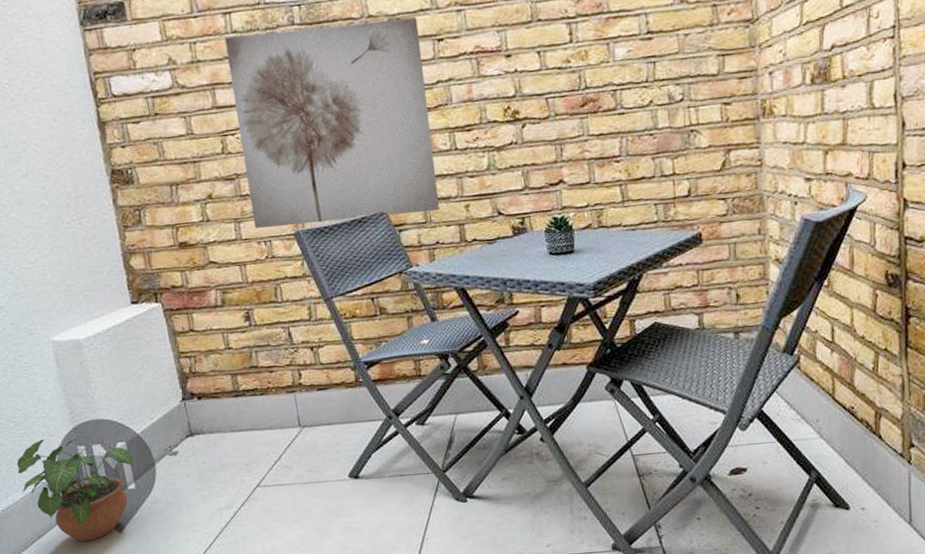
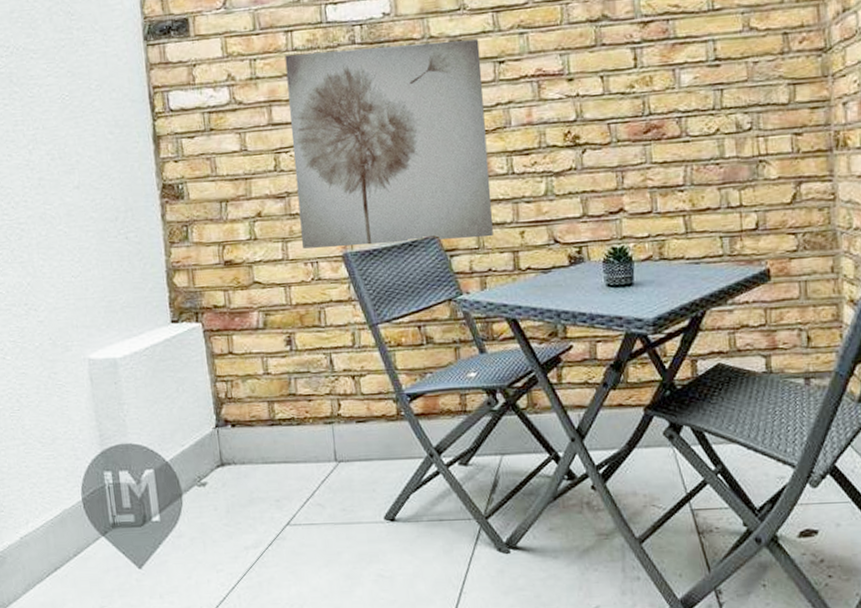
potted plant: present [16,438,133,541] -> none [40,462,160,576]

